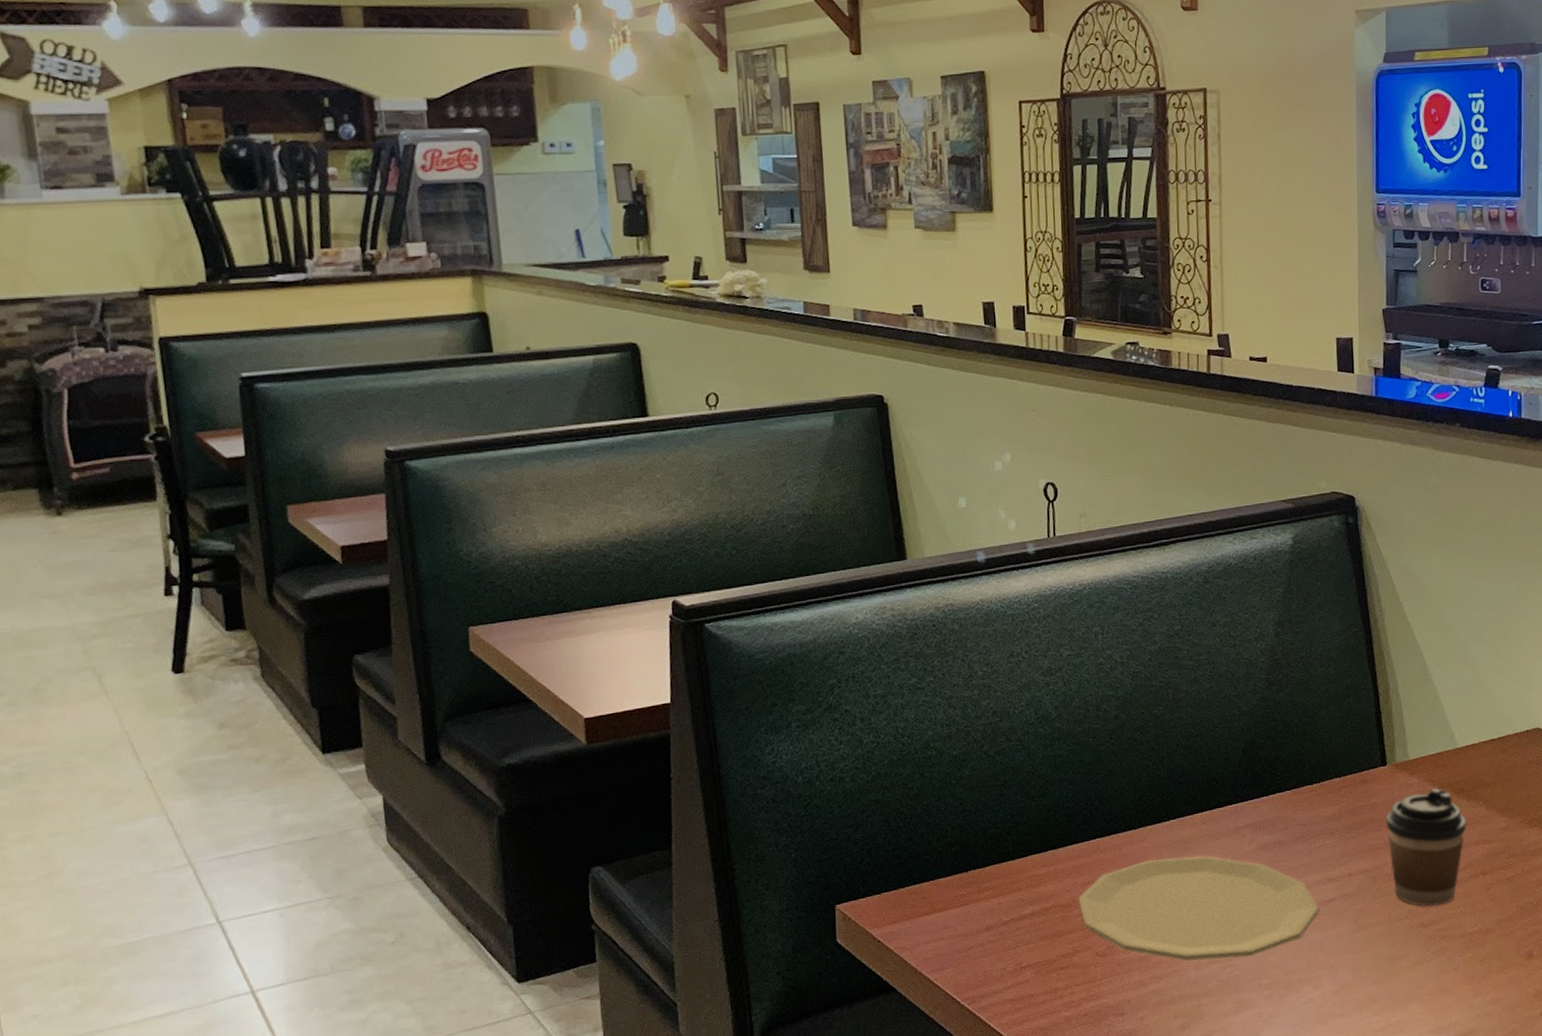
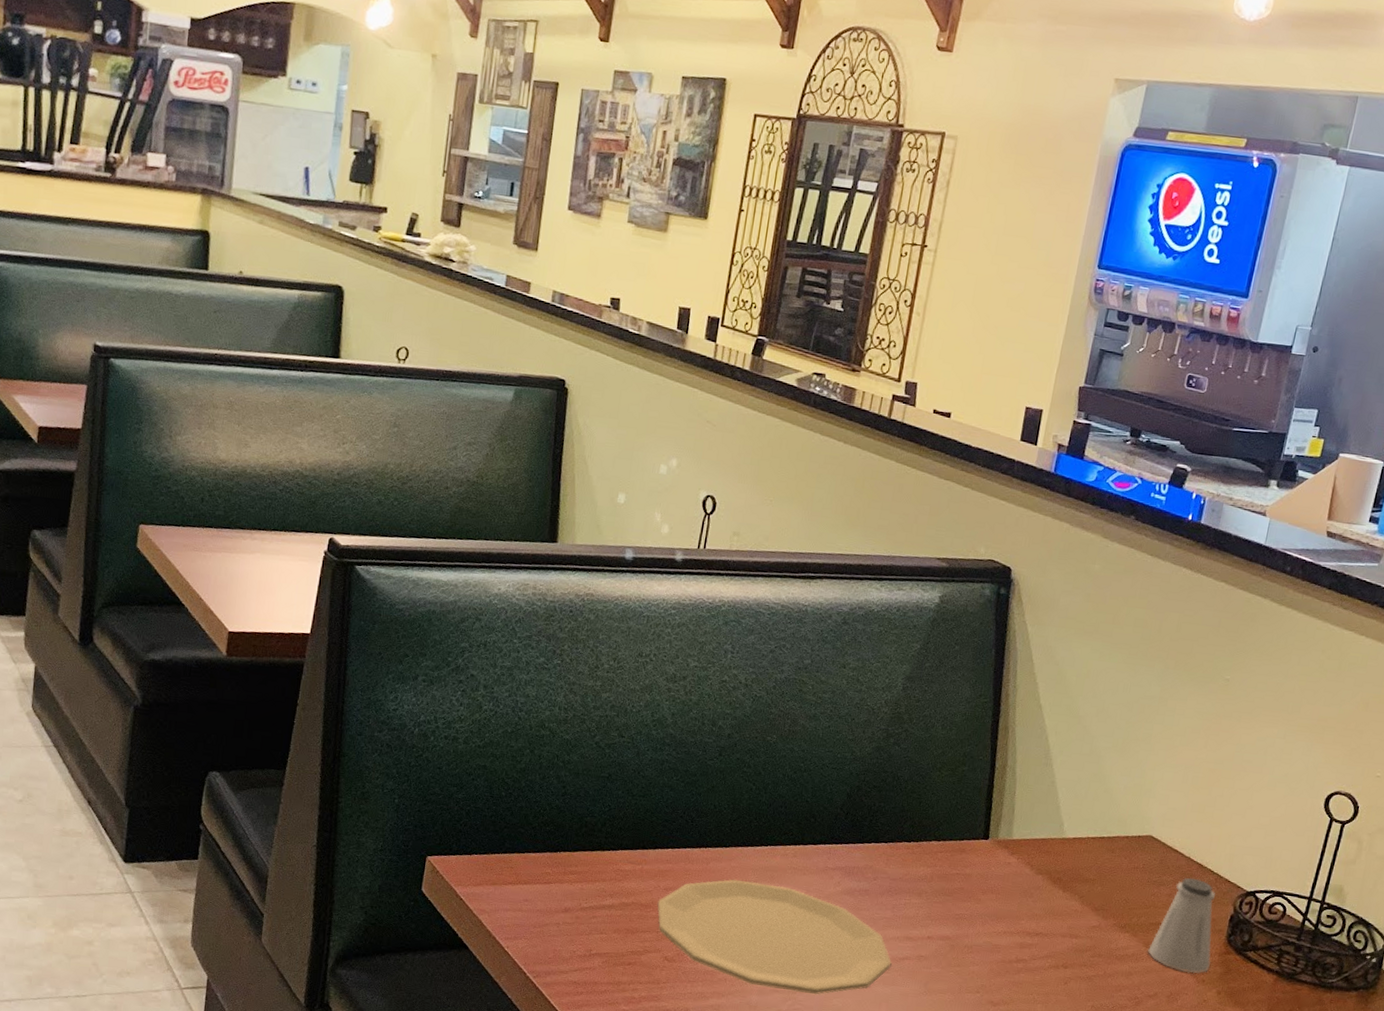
coffee cup: present [1385,788,1467,907] -> none [970,872,1058,988]

